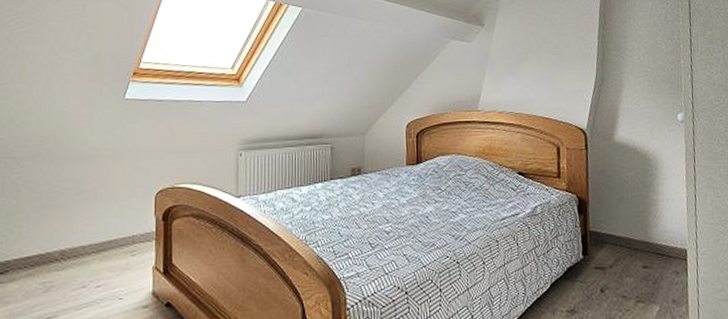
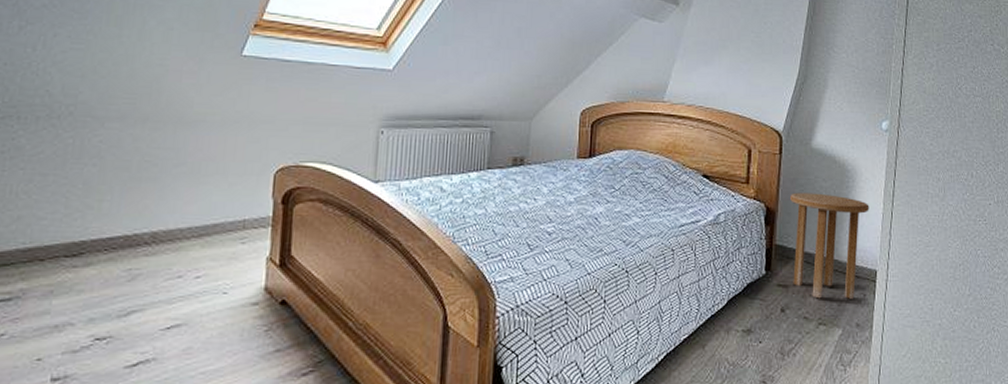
side table: none [599,182,674,279] -> present [790,192,869,299]

